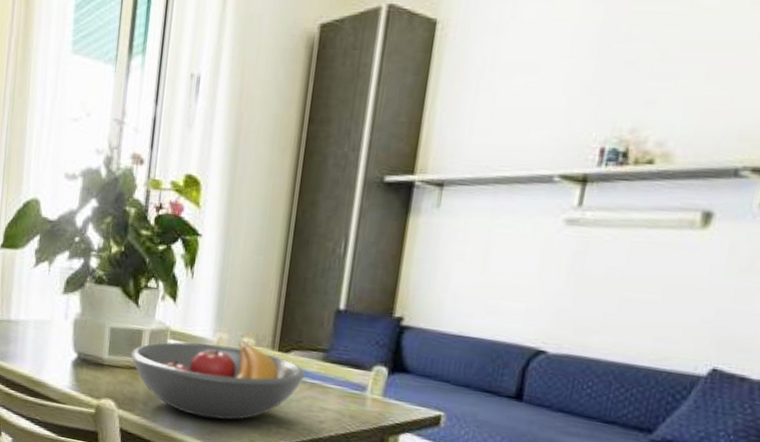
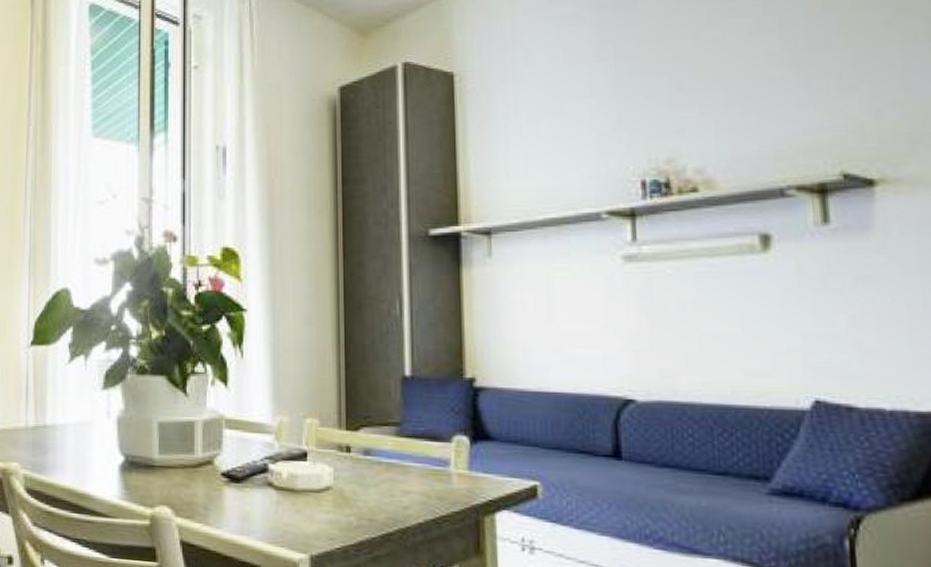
fruit bowl: present [131,340,306,420] -> none [184,421,381,517]

